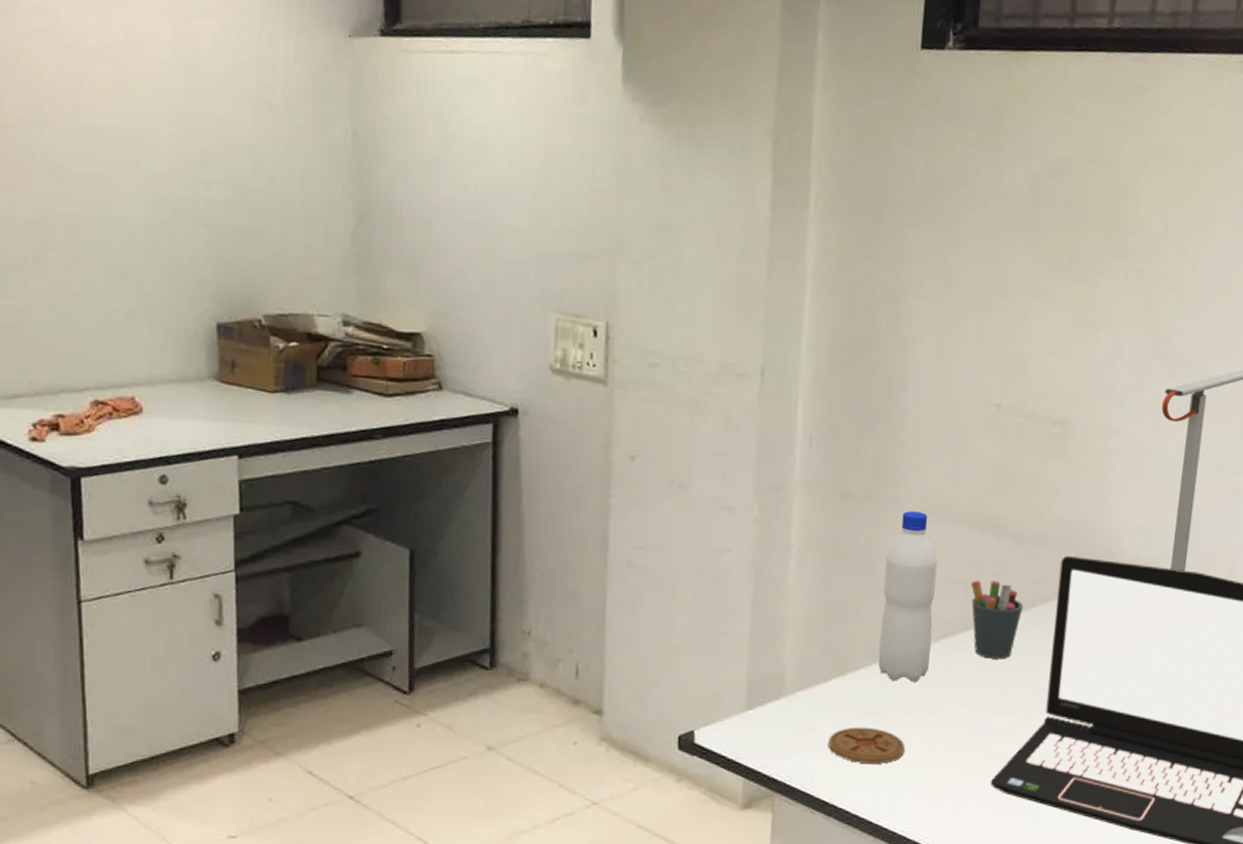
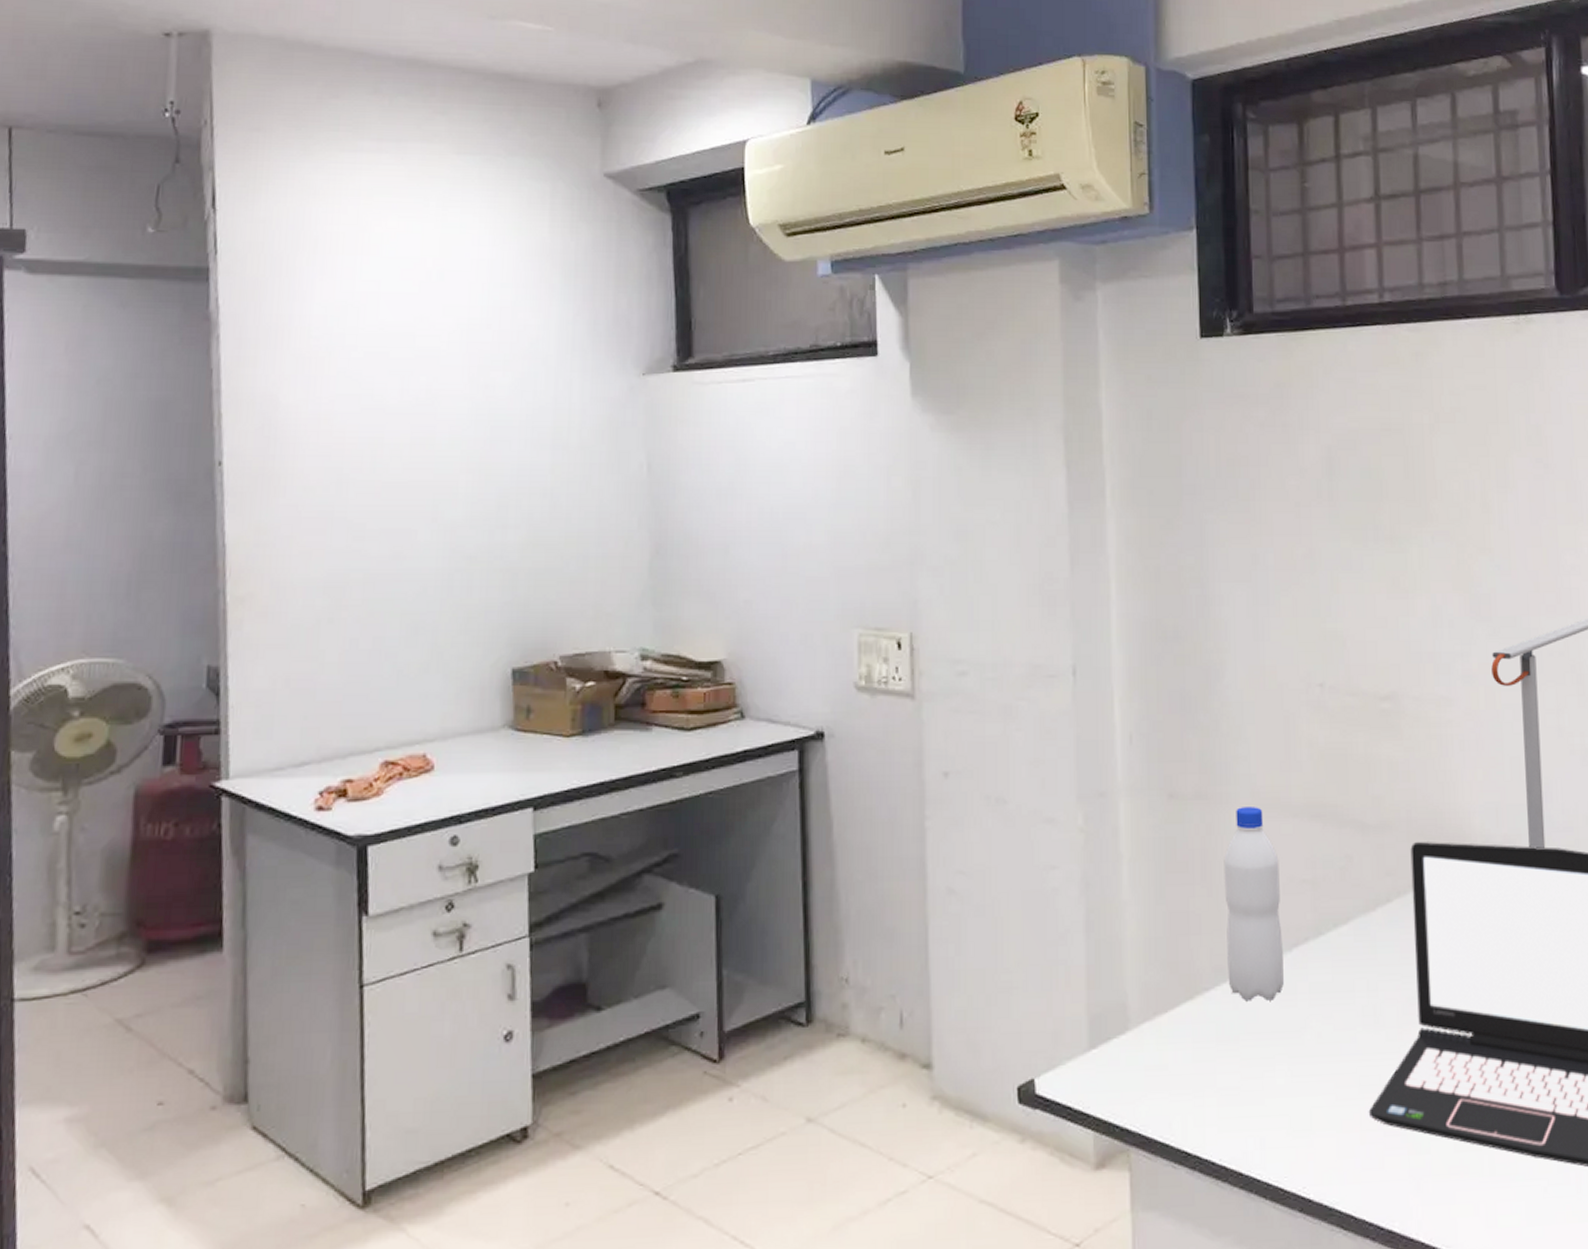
coaster: present [828,727,905,764] -> none [1183,1058,1269,1102]
pen holder: present [970,580,1023,659] -> none [1317,876,1377,966]

